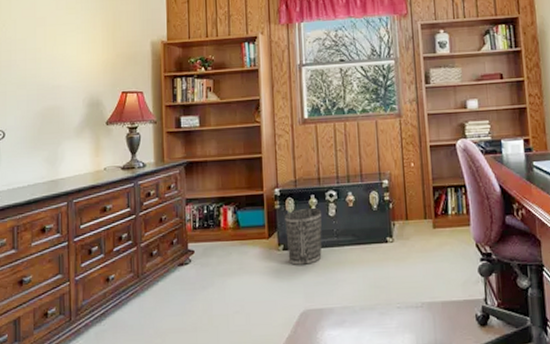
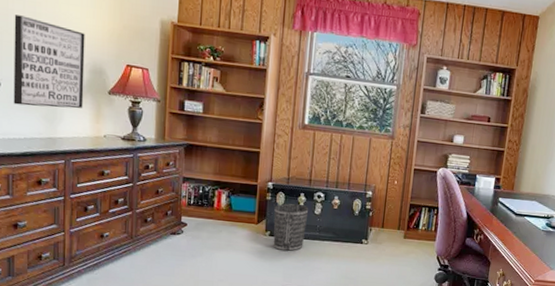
wall art: none [17,63,83,152] -> present [13,14,85,109]

